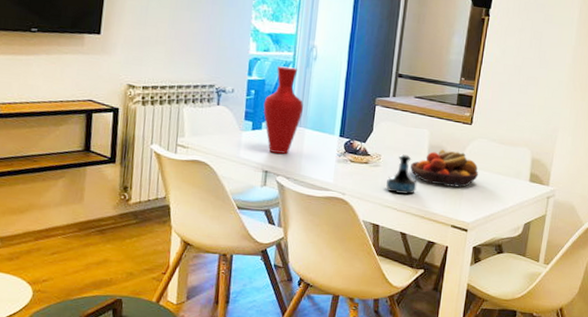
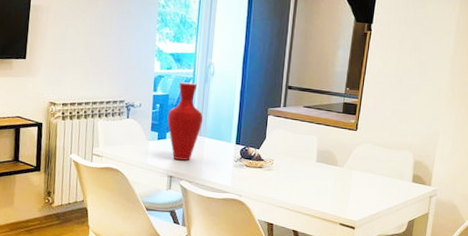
tequila bottle: present [386,154,417,195] -> none [279,159,307,196]
fruit bowl: present [410,149,479,188] -> none [301,153,365,189]

